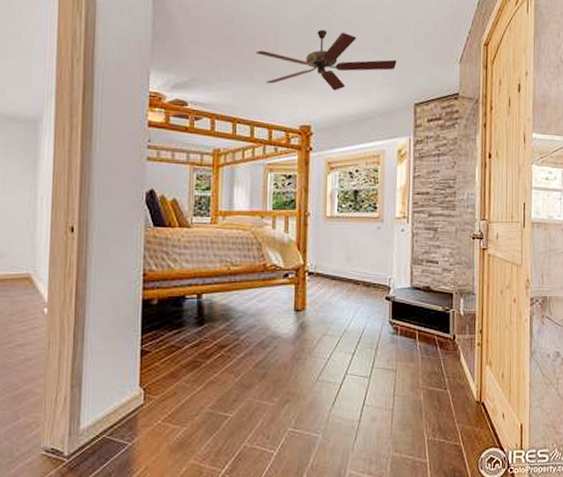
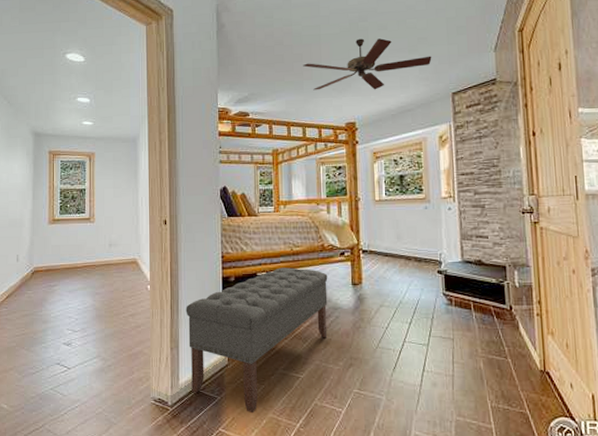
bench: none [93,290,268,461] -> present [186,267,328,414]

